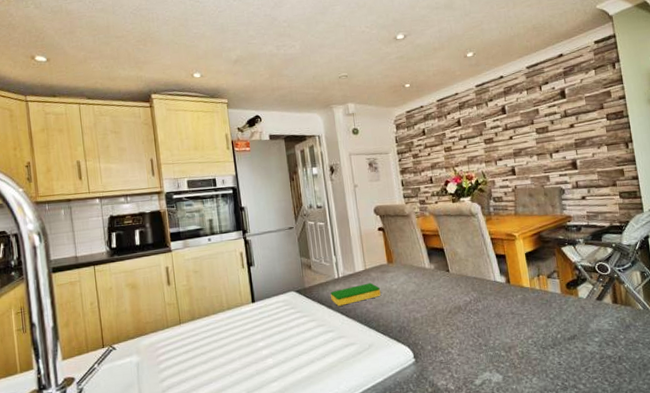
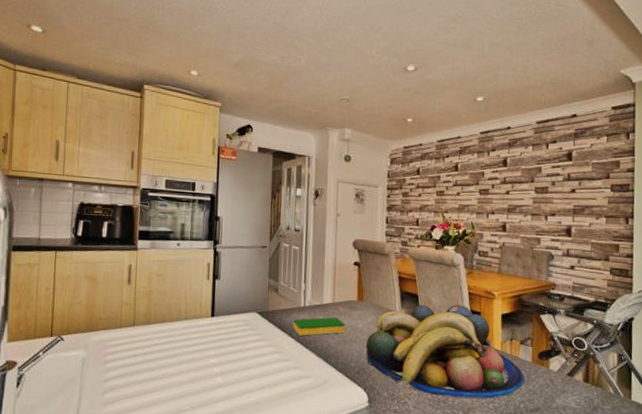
fruit bowl: none [403,251,558,340] -> present [365,305,525,399]

